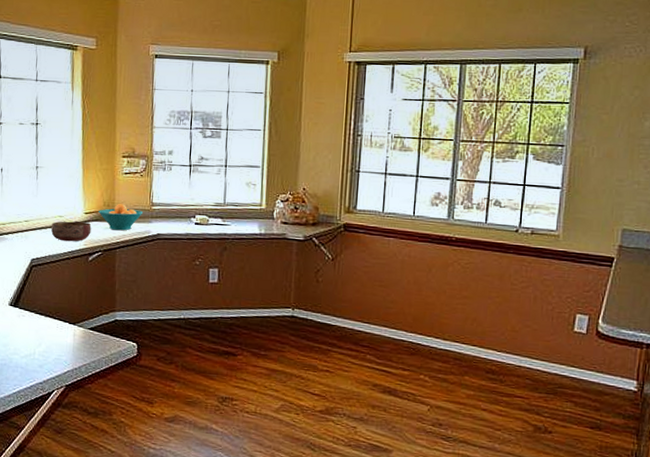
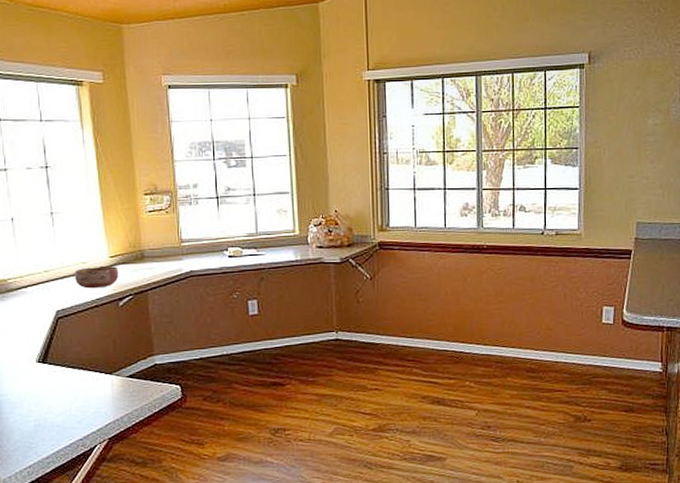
fruit bowl: present [98,203,142,231] -> none [124,242,172,272]

